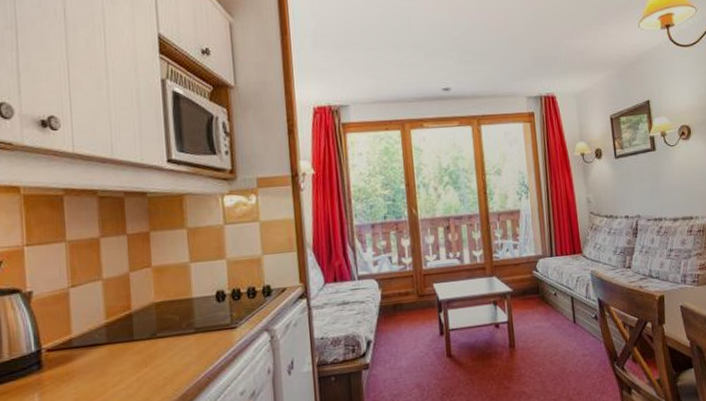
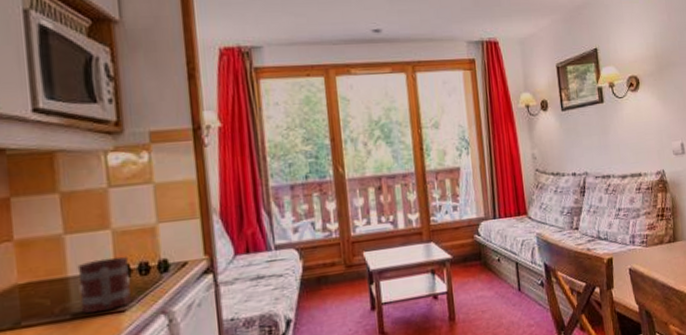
mug: none [199,282,241,329] -> present [77,256,131,314]

